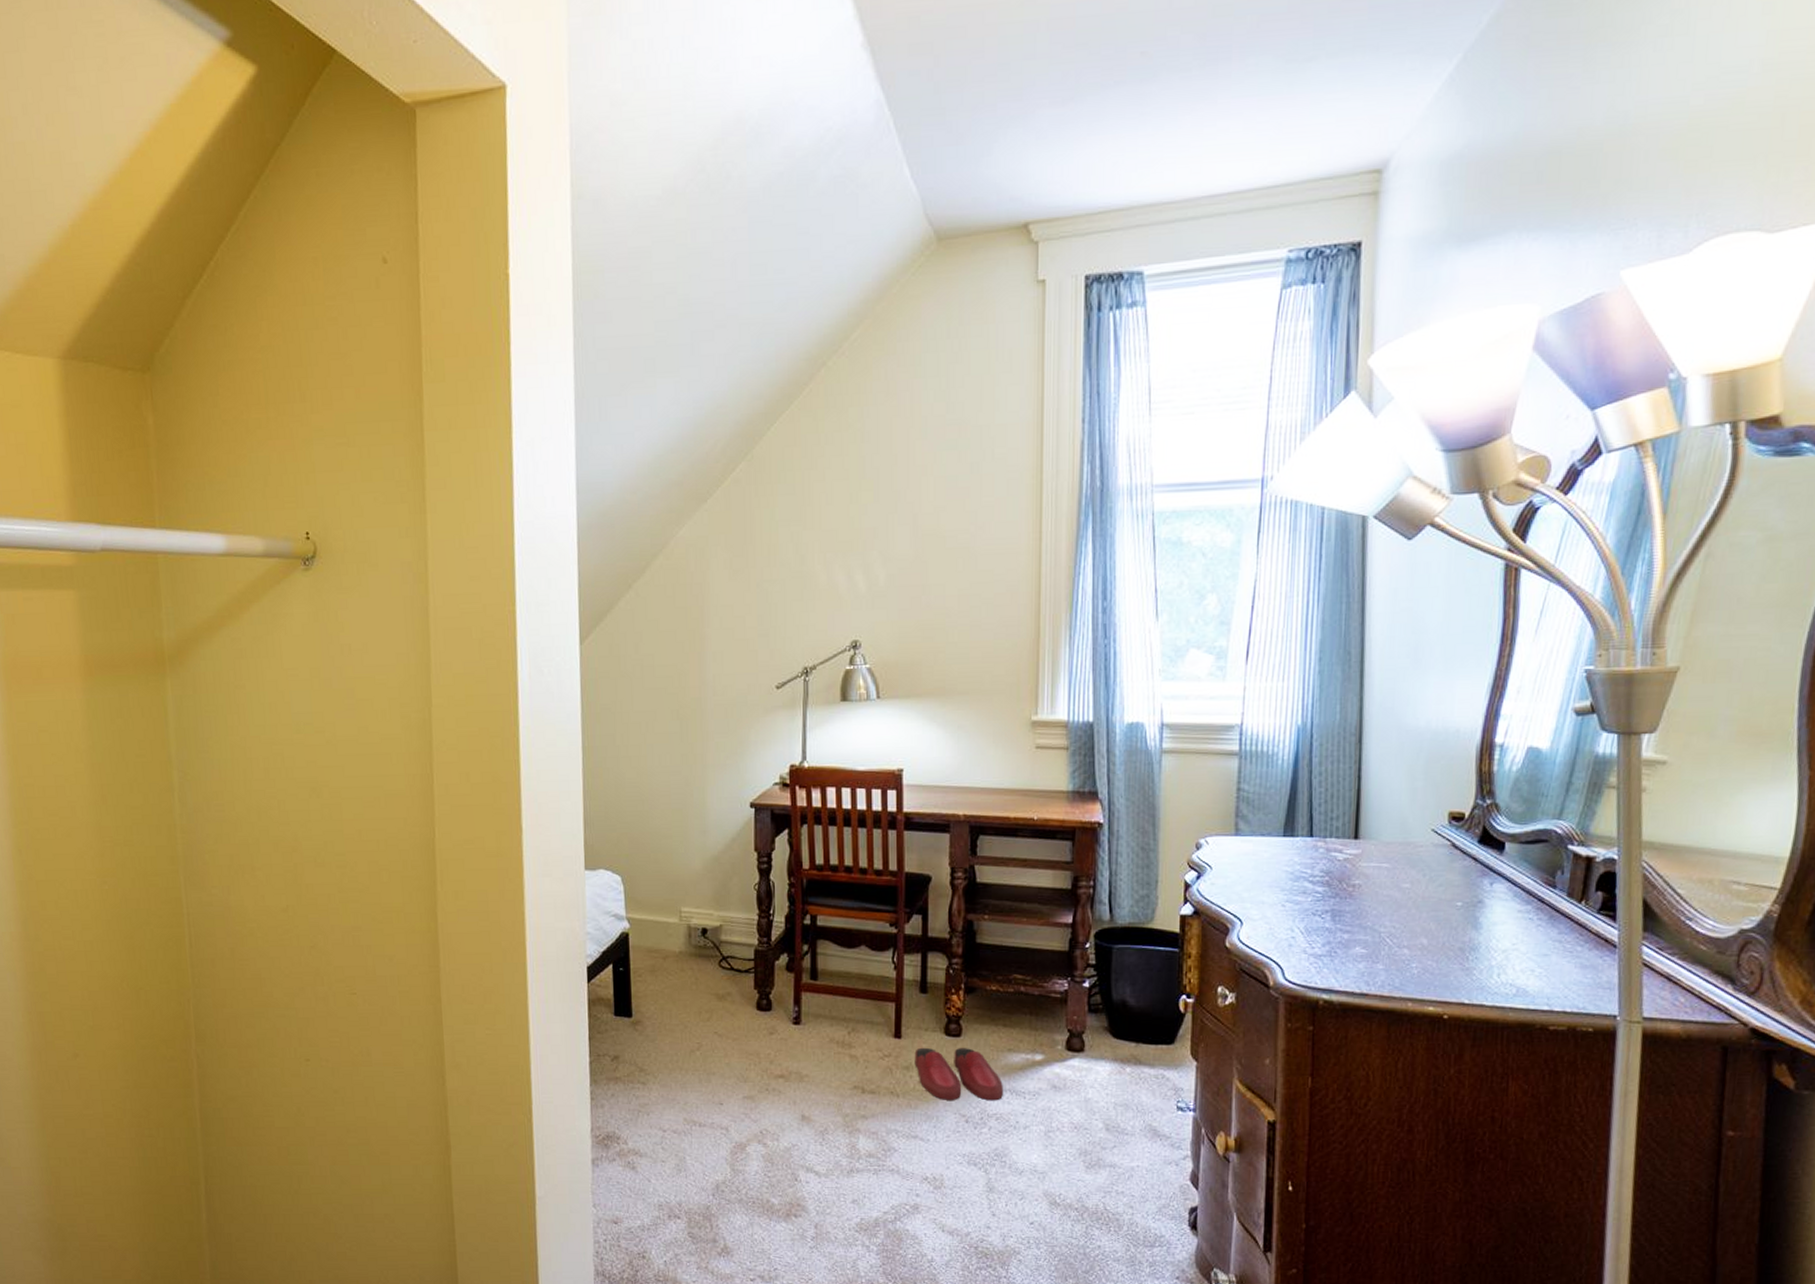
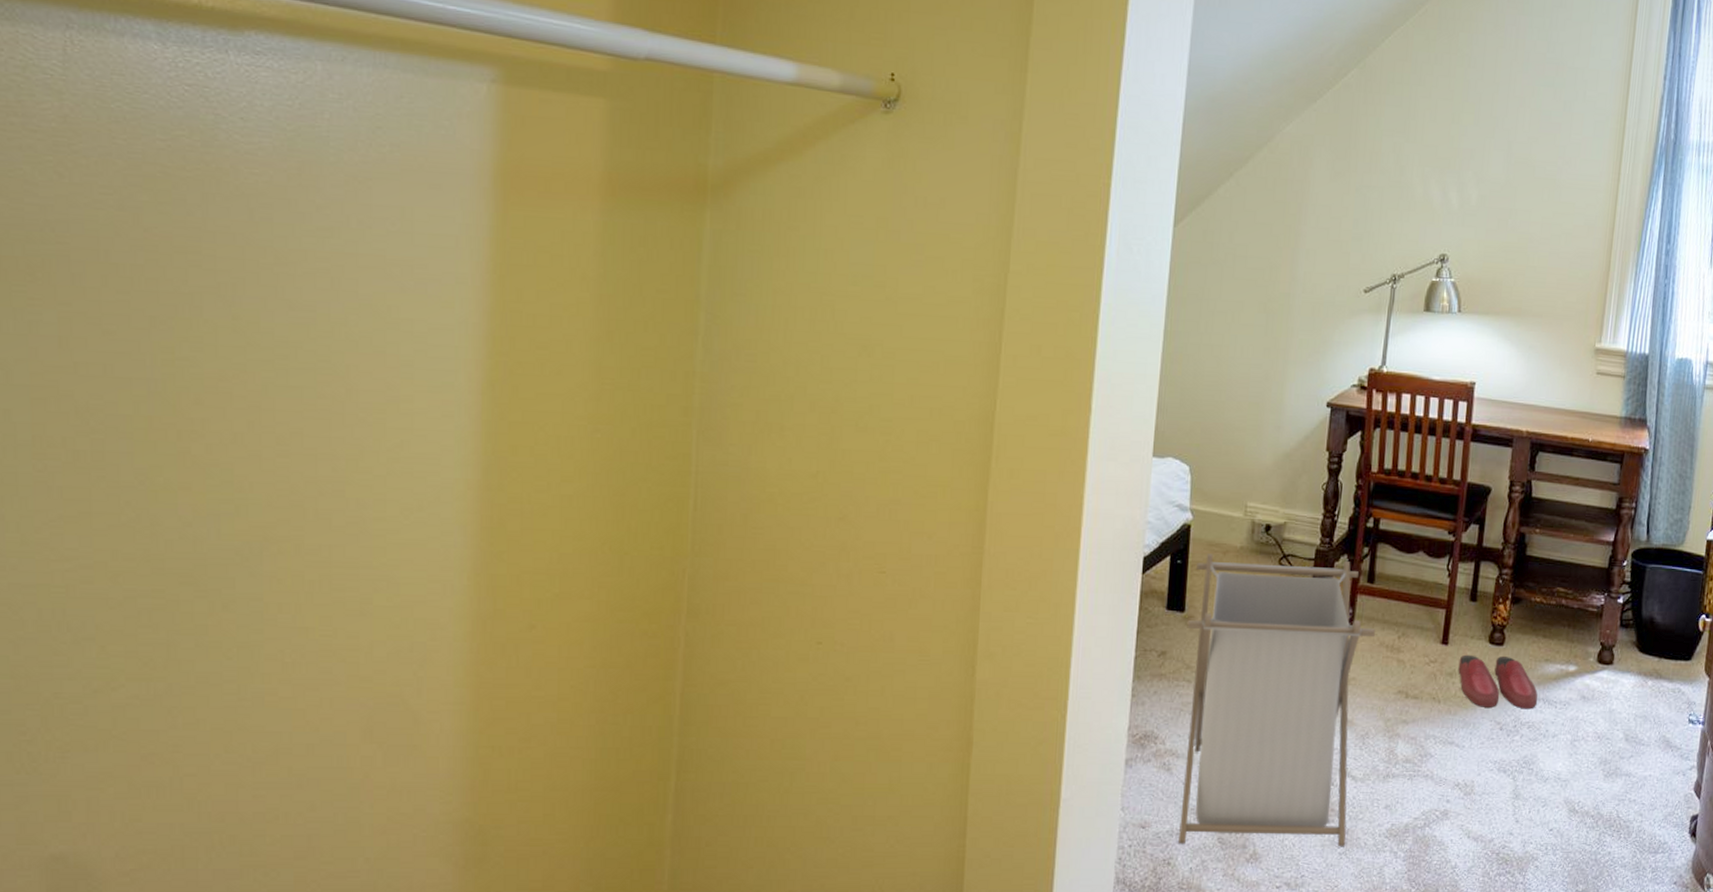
laundry basket: none [635,960,824,1241] -> present [1178,554,1375,847]

